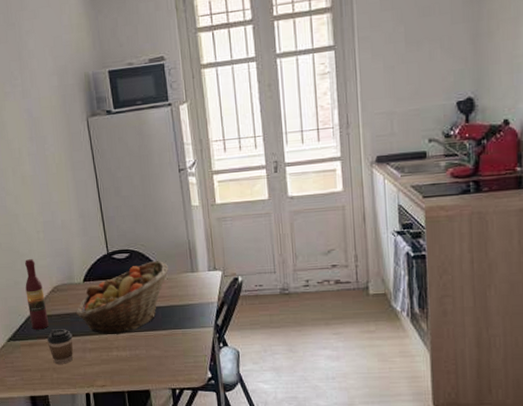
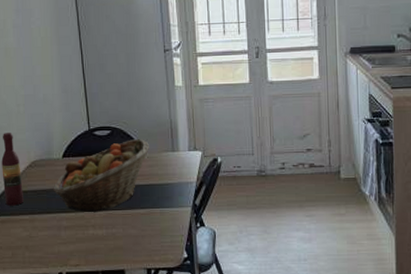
coffee cup: present [47,329,73,364] -> none [20,205,48,242]

